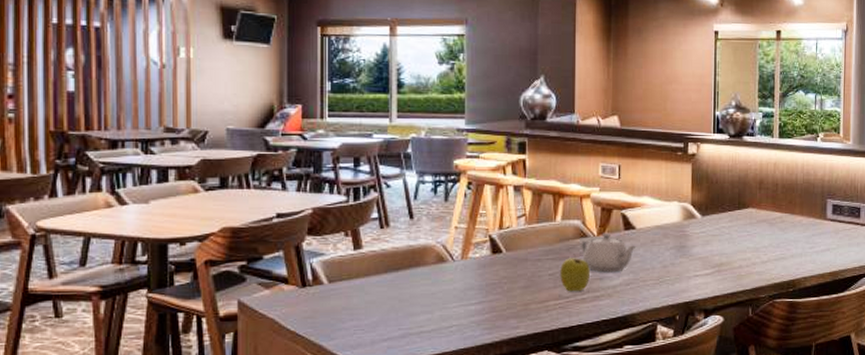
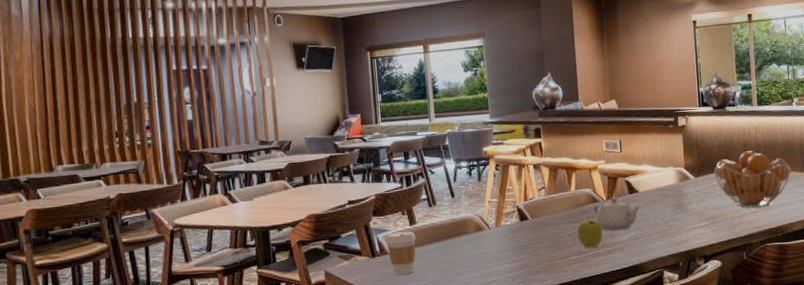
coffee cup: none [322,257,361,312] -> present [386,231,416,275]
fruit basket: none [722,190,810,257] -> present [713,151,792,208]

